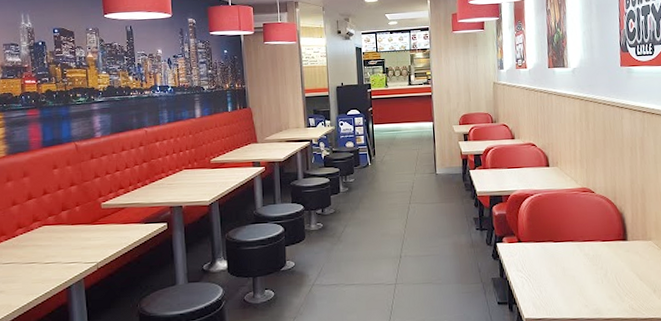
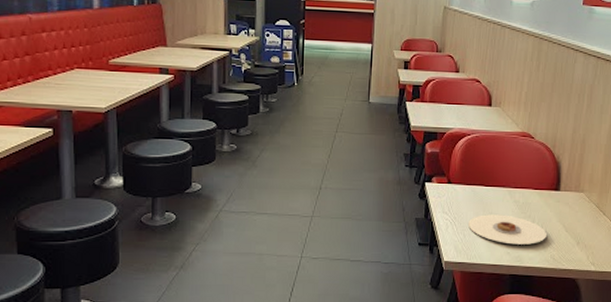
plate: none [542,268,622,297] -> present [467,214,547,245]

